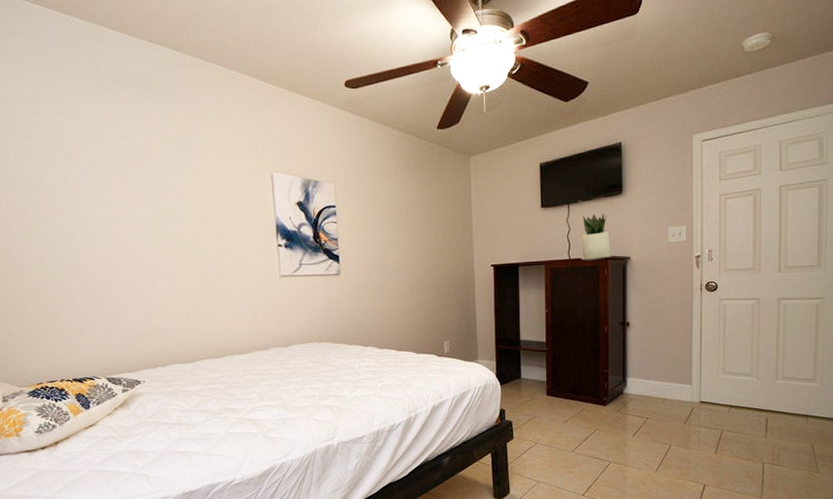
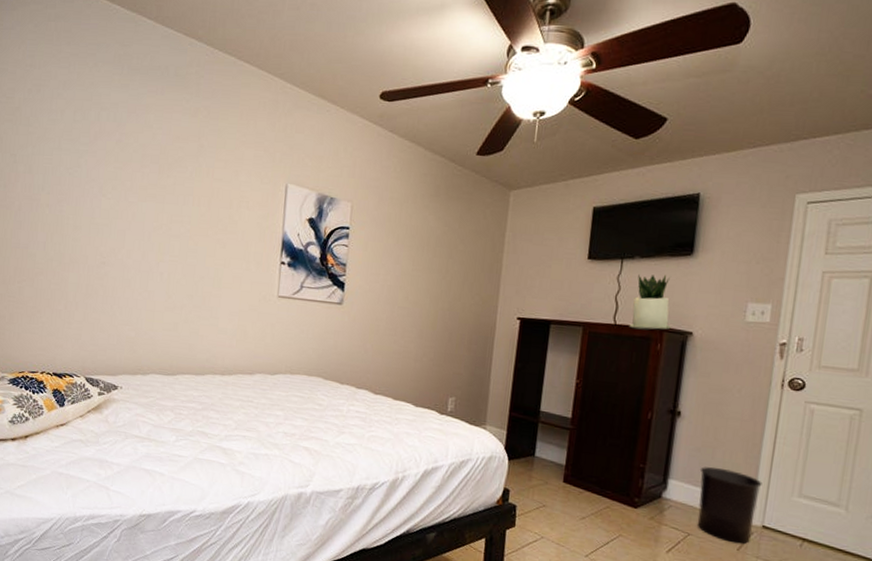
waste bin: none [649,362,696,418] -> present [697,467,762,543]

